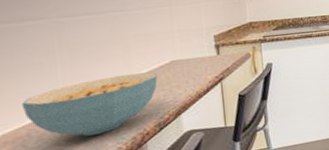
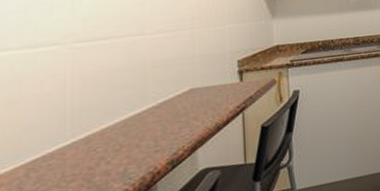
cereal bowl: present [21,72,158,136] -> none [23,102,173,177]

